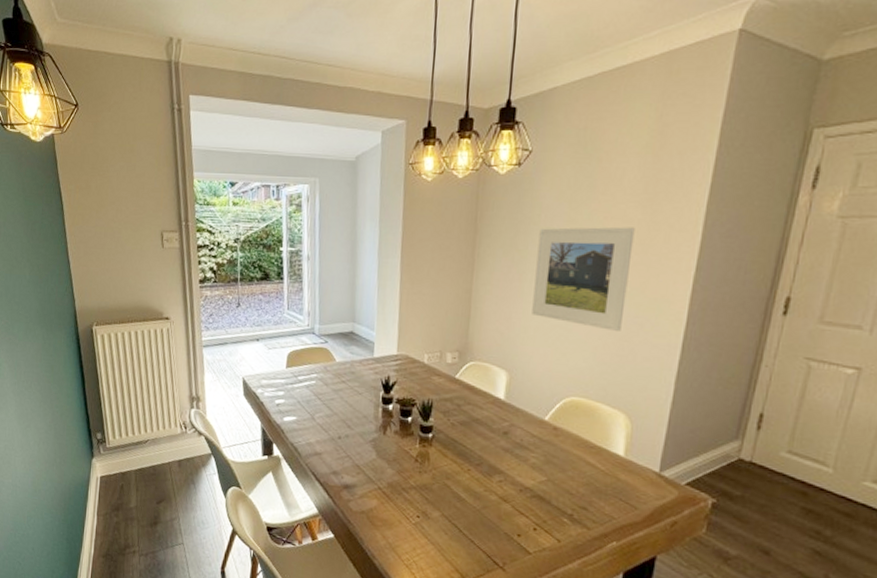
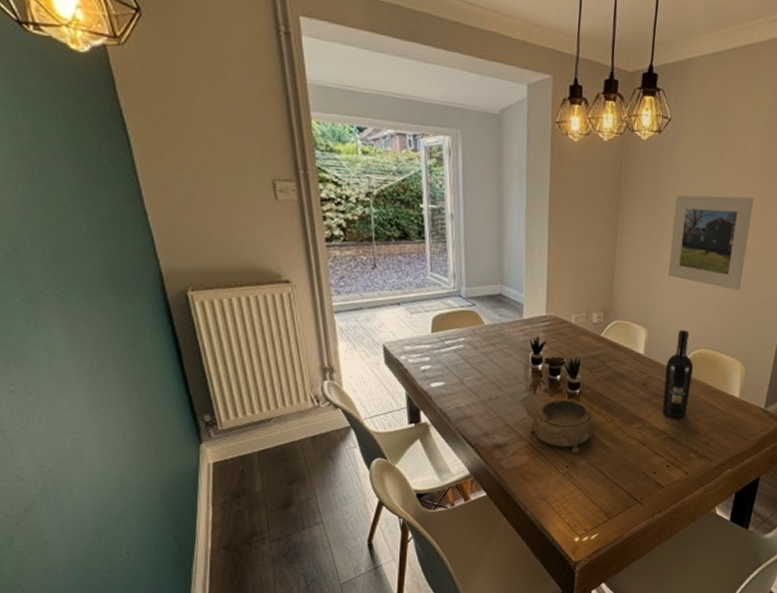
decorative bowl: none [378,442,449,504] -> present [529,398,595,454]
wine bottle: none [527,374,564,476] -> present [662,329,693,420]

